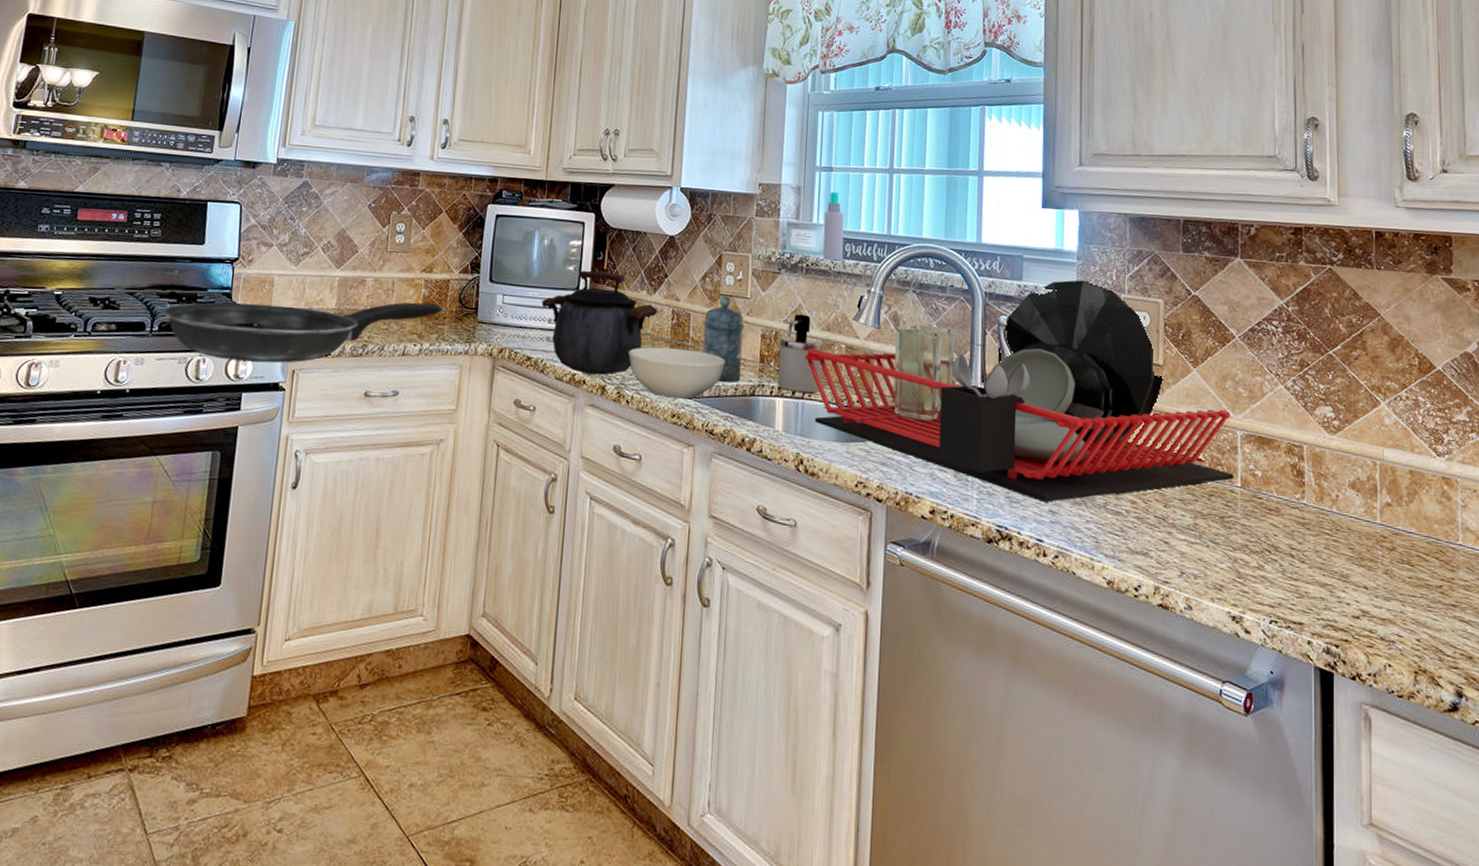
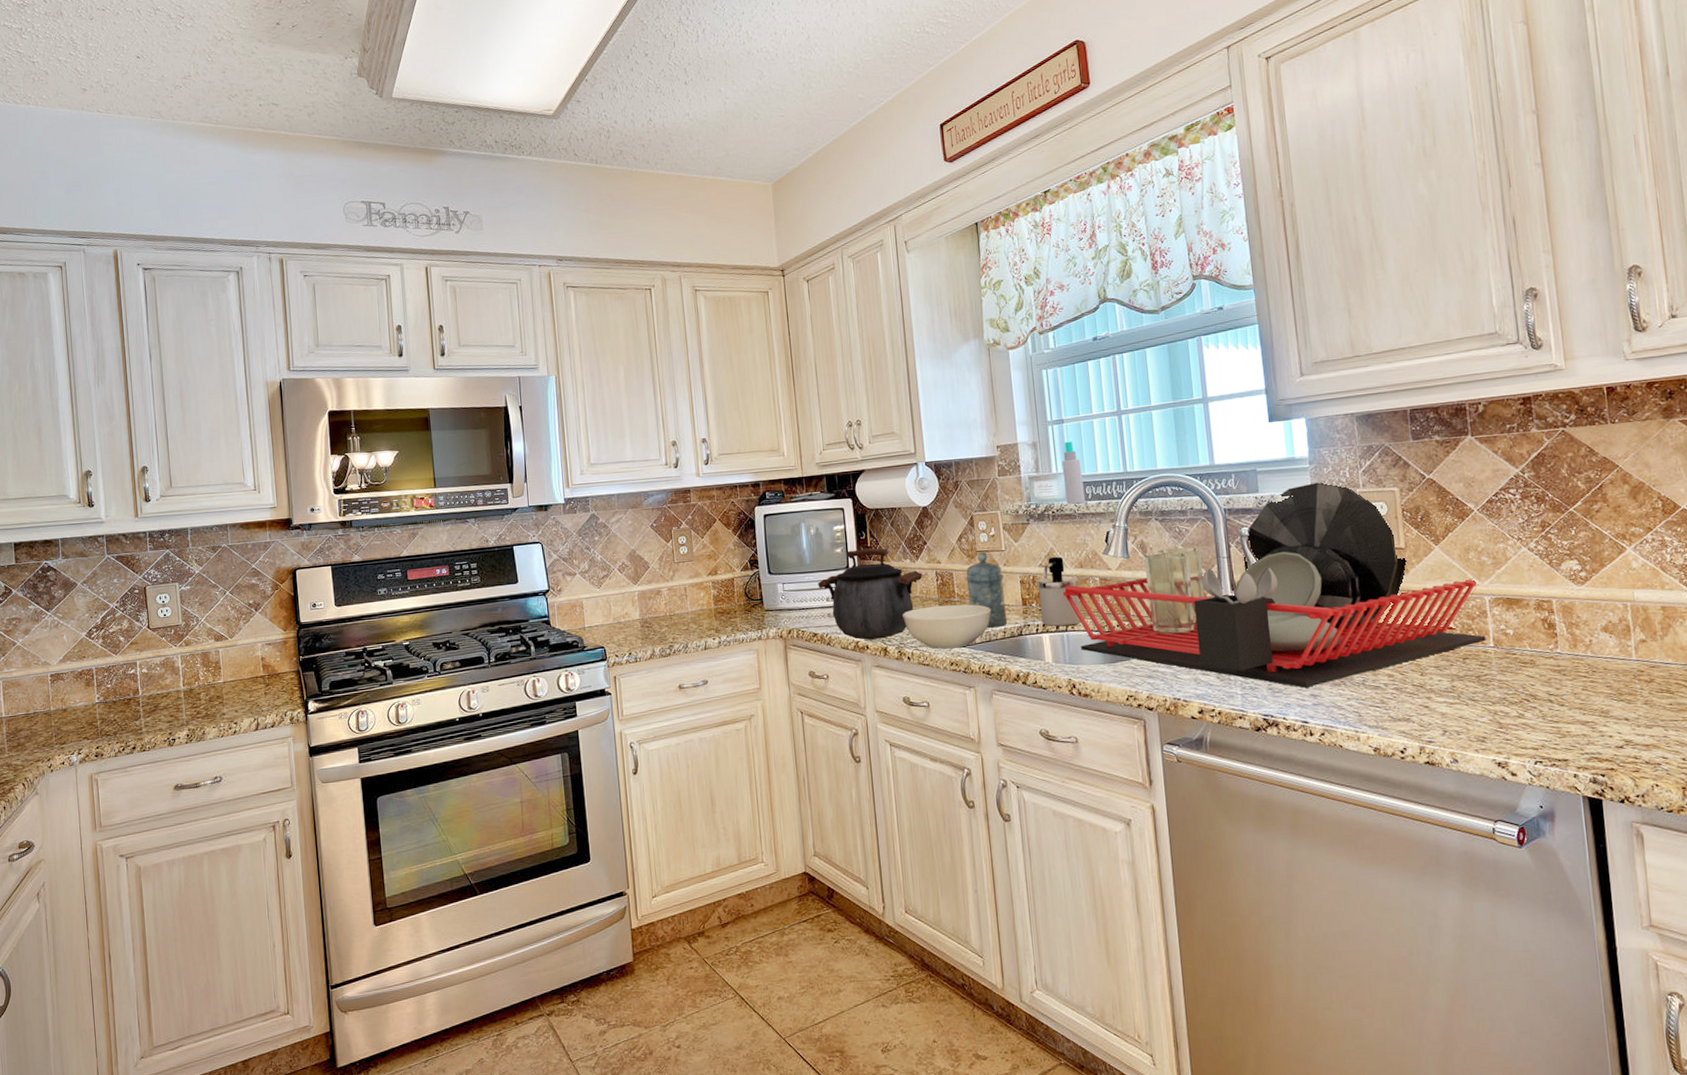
frying pan: present [163,302,442,364] -> none [496,601,732,677]

